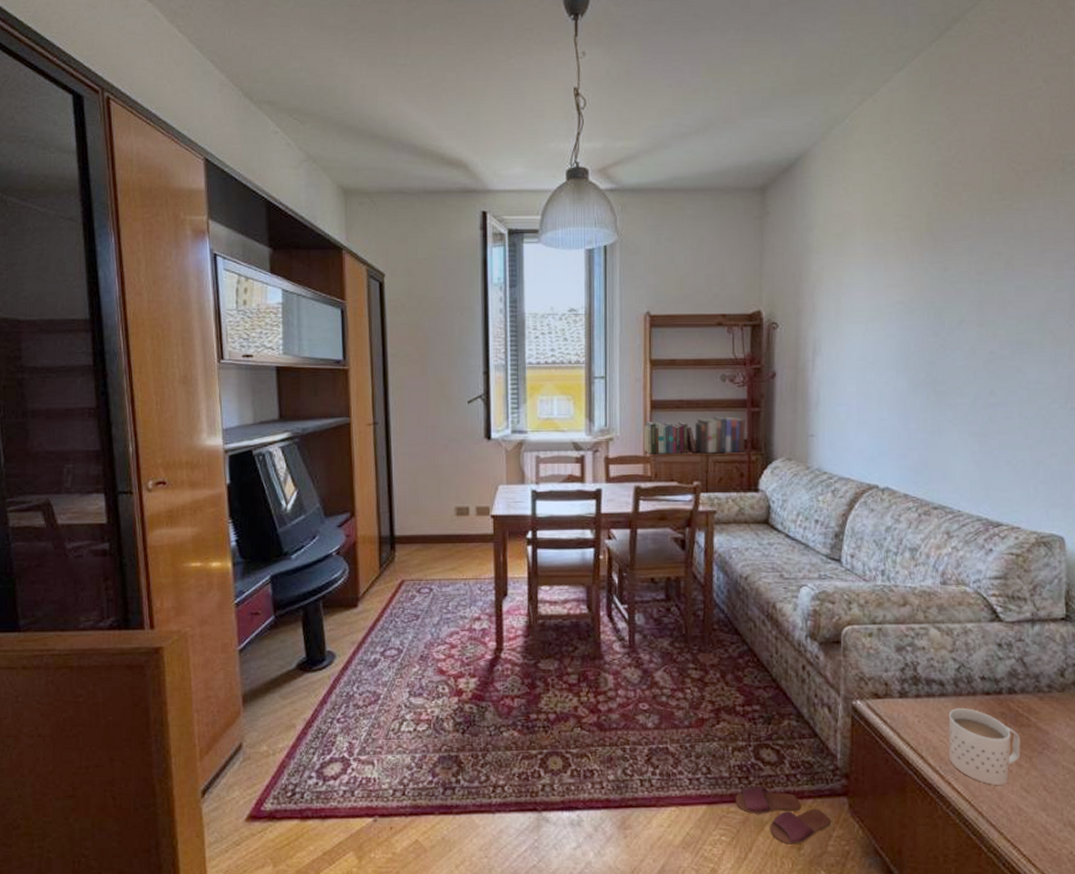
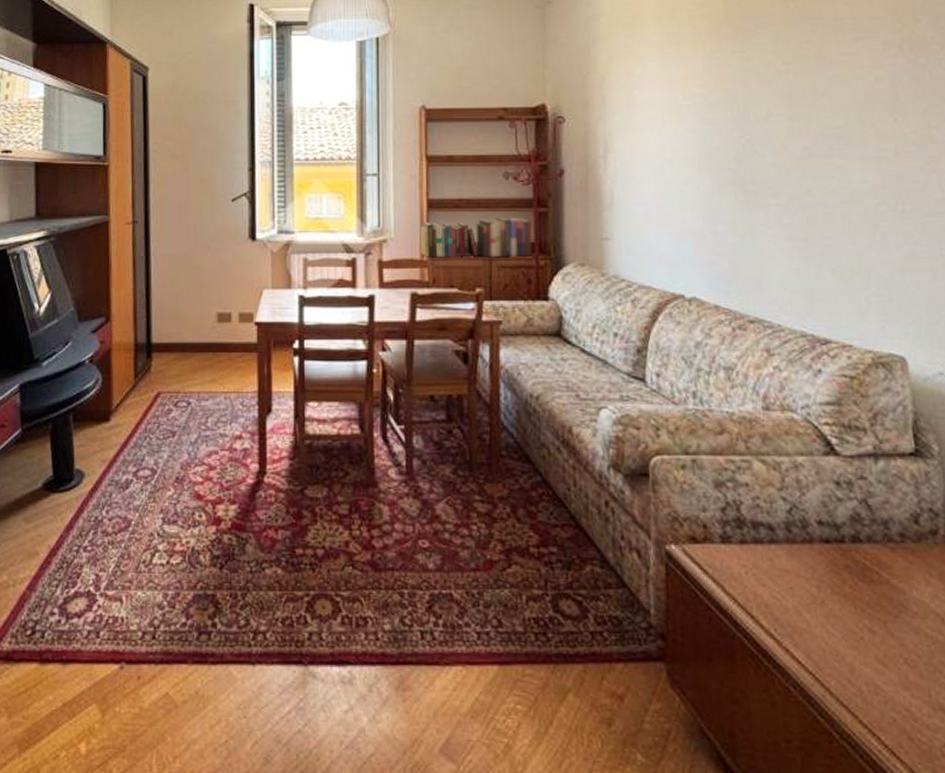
slippers: present [735,787,831,844] -> none [531,645,646,719]
mug: present [948,708,1021,785] -> none [781,558,873,655]

